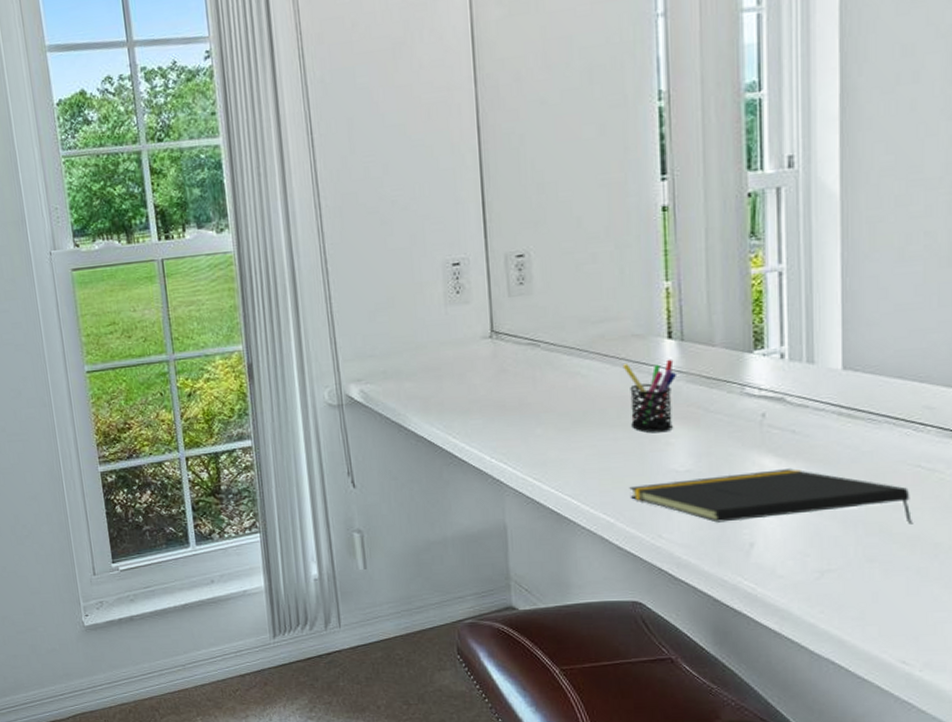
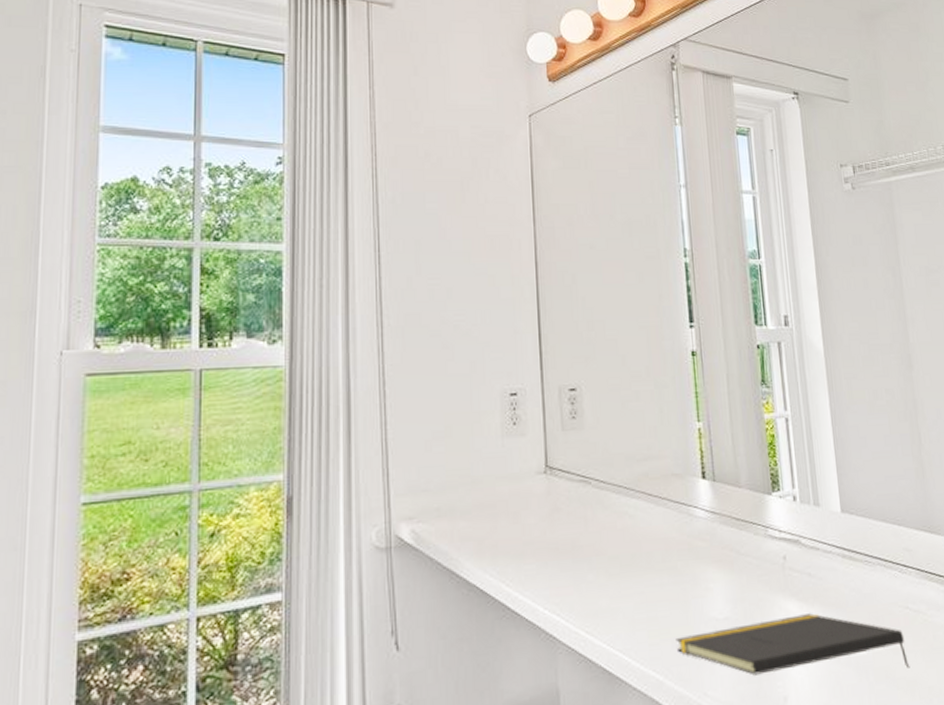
pen holder: present [623,359,677,433] -> none [665,499,712,578]

